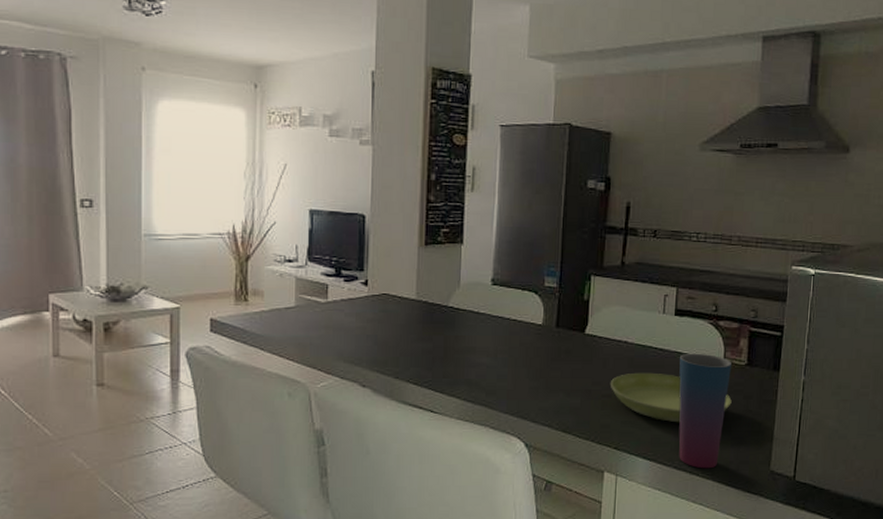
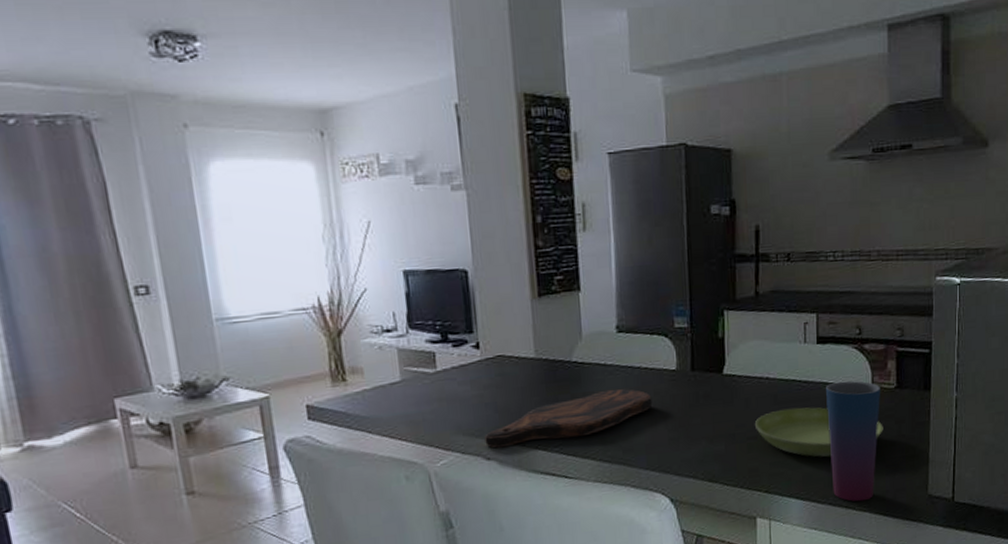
cutting board: none [363,336,518,377] -> present [485,389,653,449]

